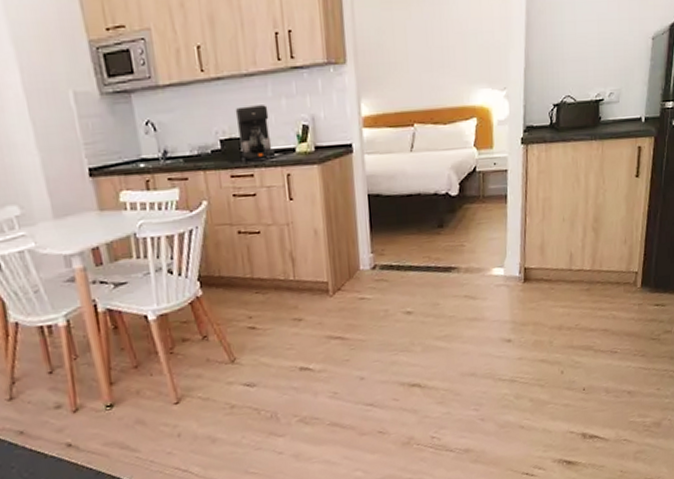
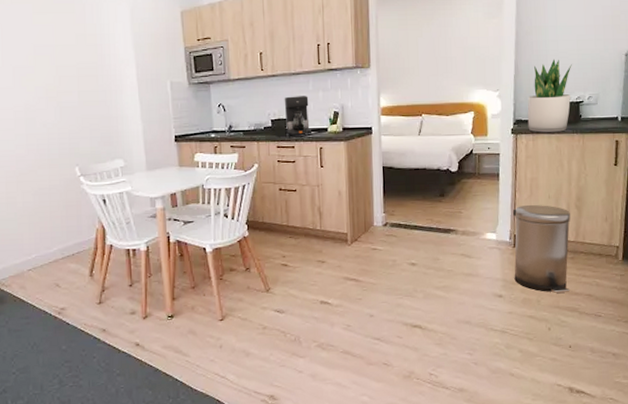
pedal bin: none [523,229,587,331] -> present [513,205,571,293]
planter: none [539,46,592,141] -> present [527,59,572,133]

